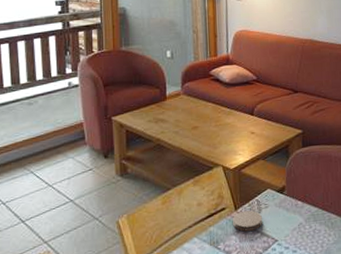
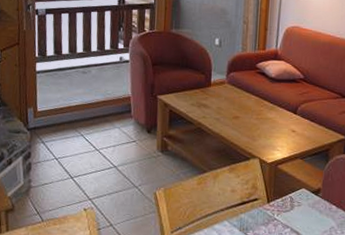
coaster: present [233,210,262,232] -> none [264,205,294,225]

